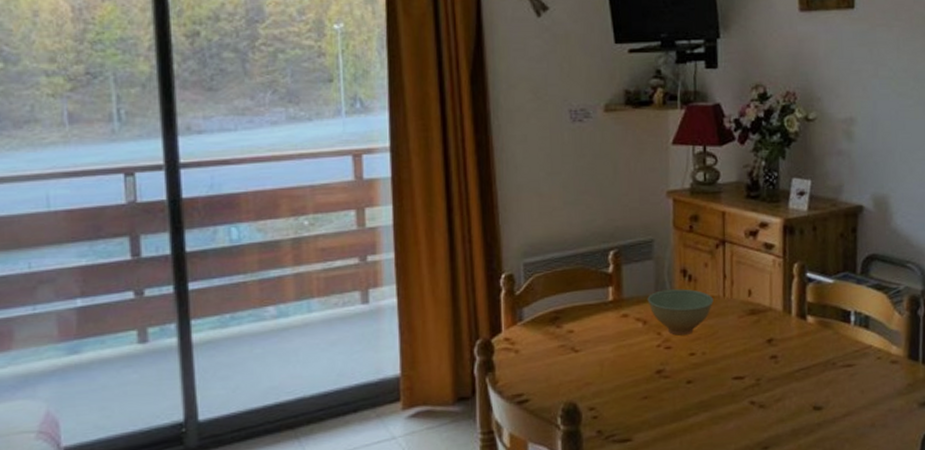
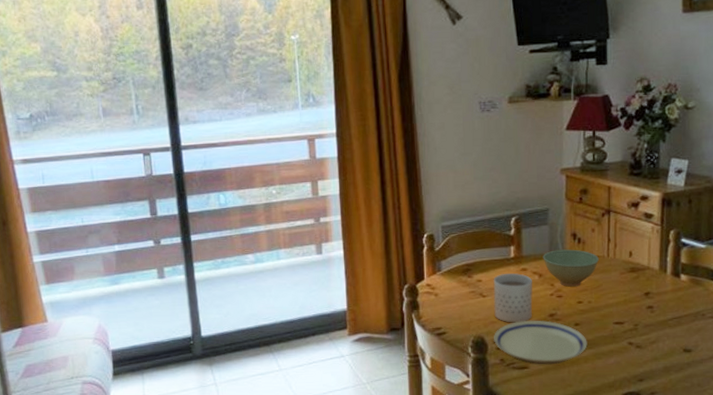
mug: none [587,320,637,384] -> present [493,273,534,323]
plate: none [589,378,702,436] -> present [494,320,587,365]

